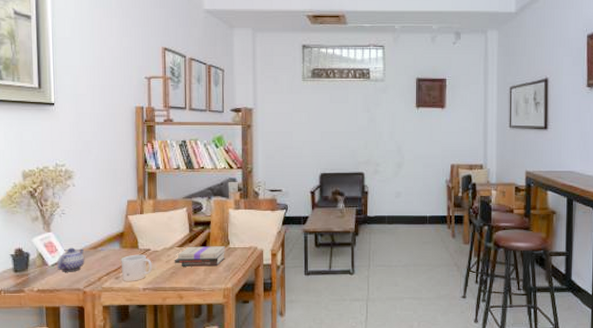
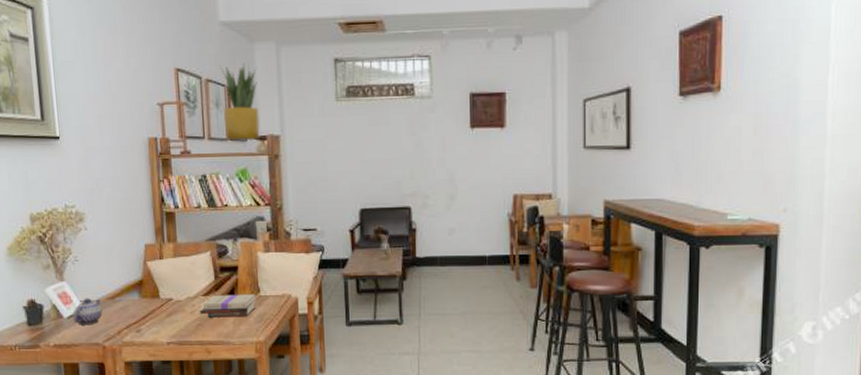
mug: present [121,254,152,282] -> none [141,304,176,336]
planter: none [203,46,235,111] -> present [220,63,260,141]

